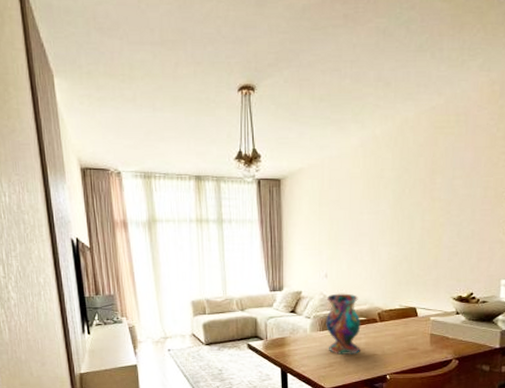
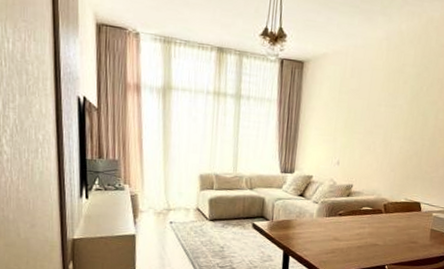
vase: present [326,293,361,355] -> none [332,181,367,243]

